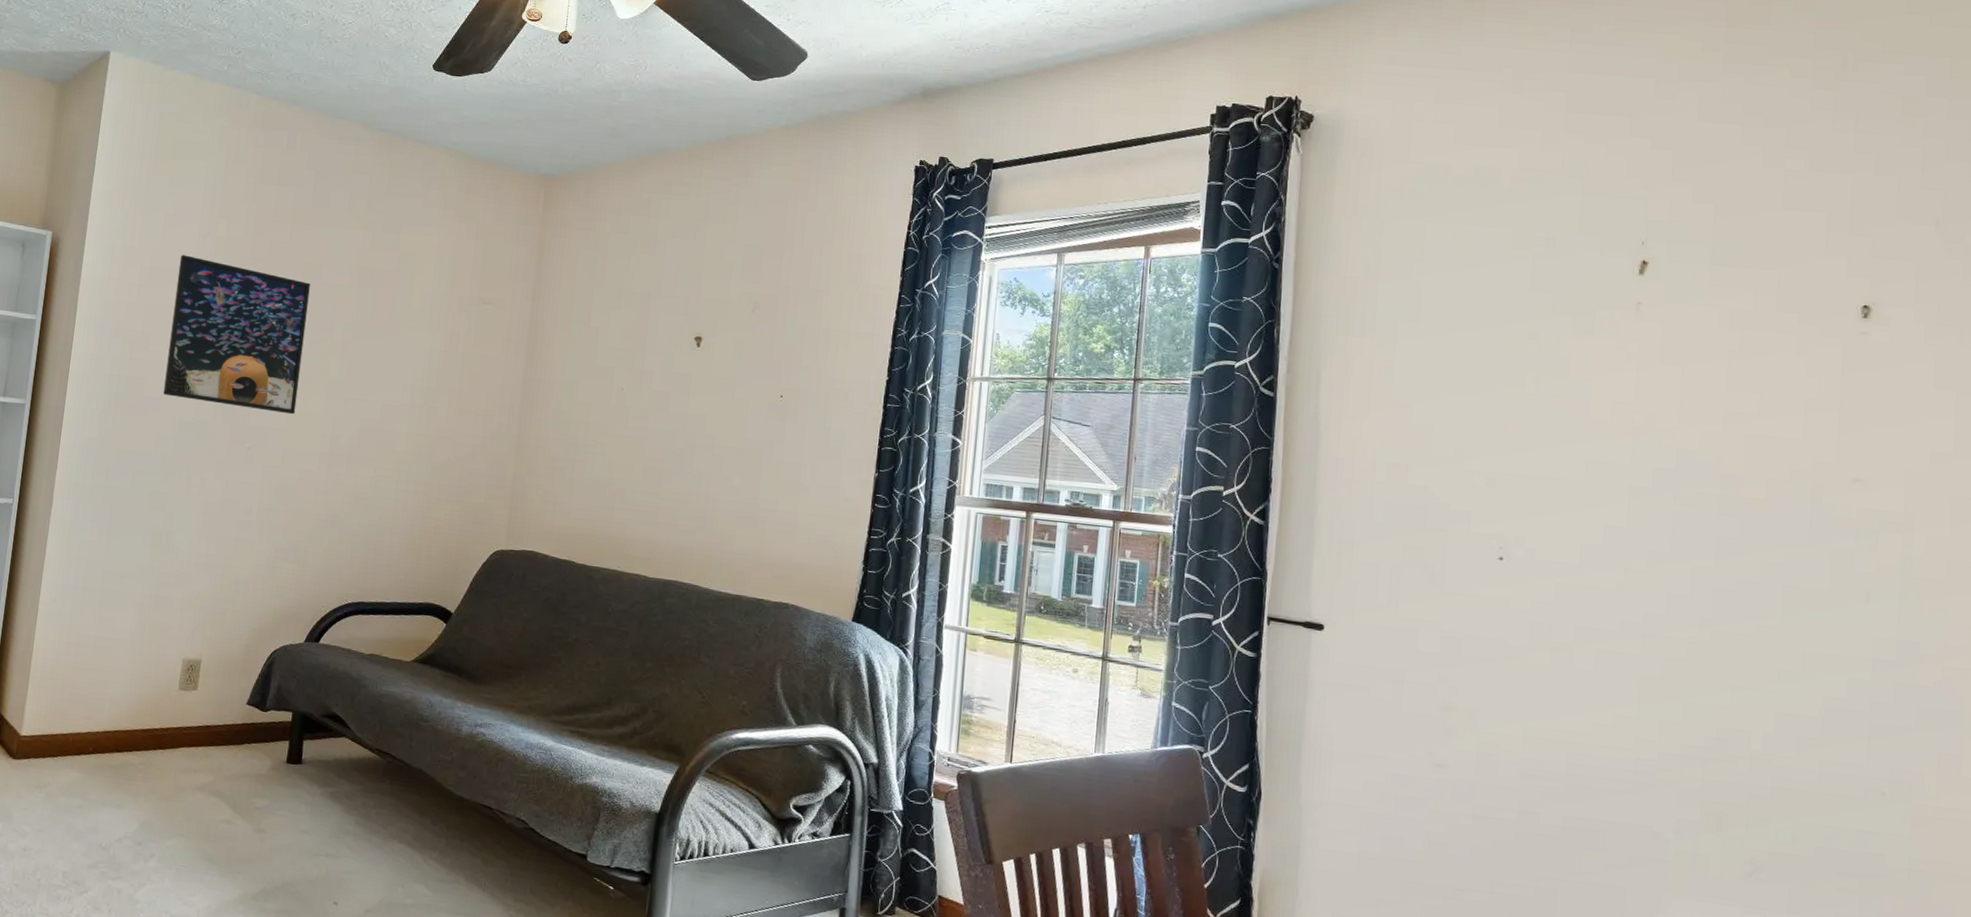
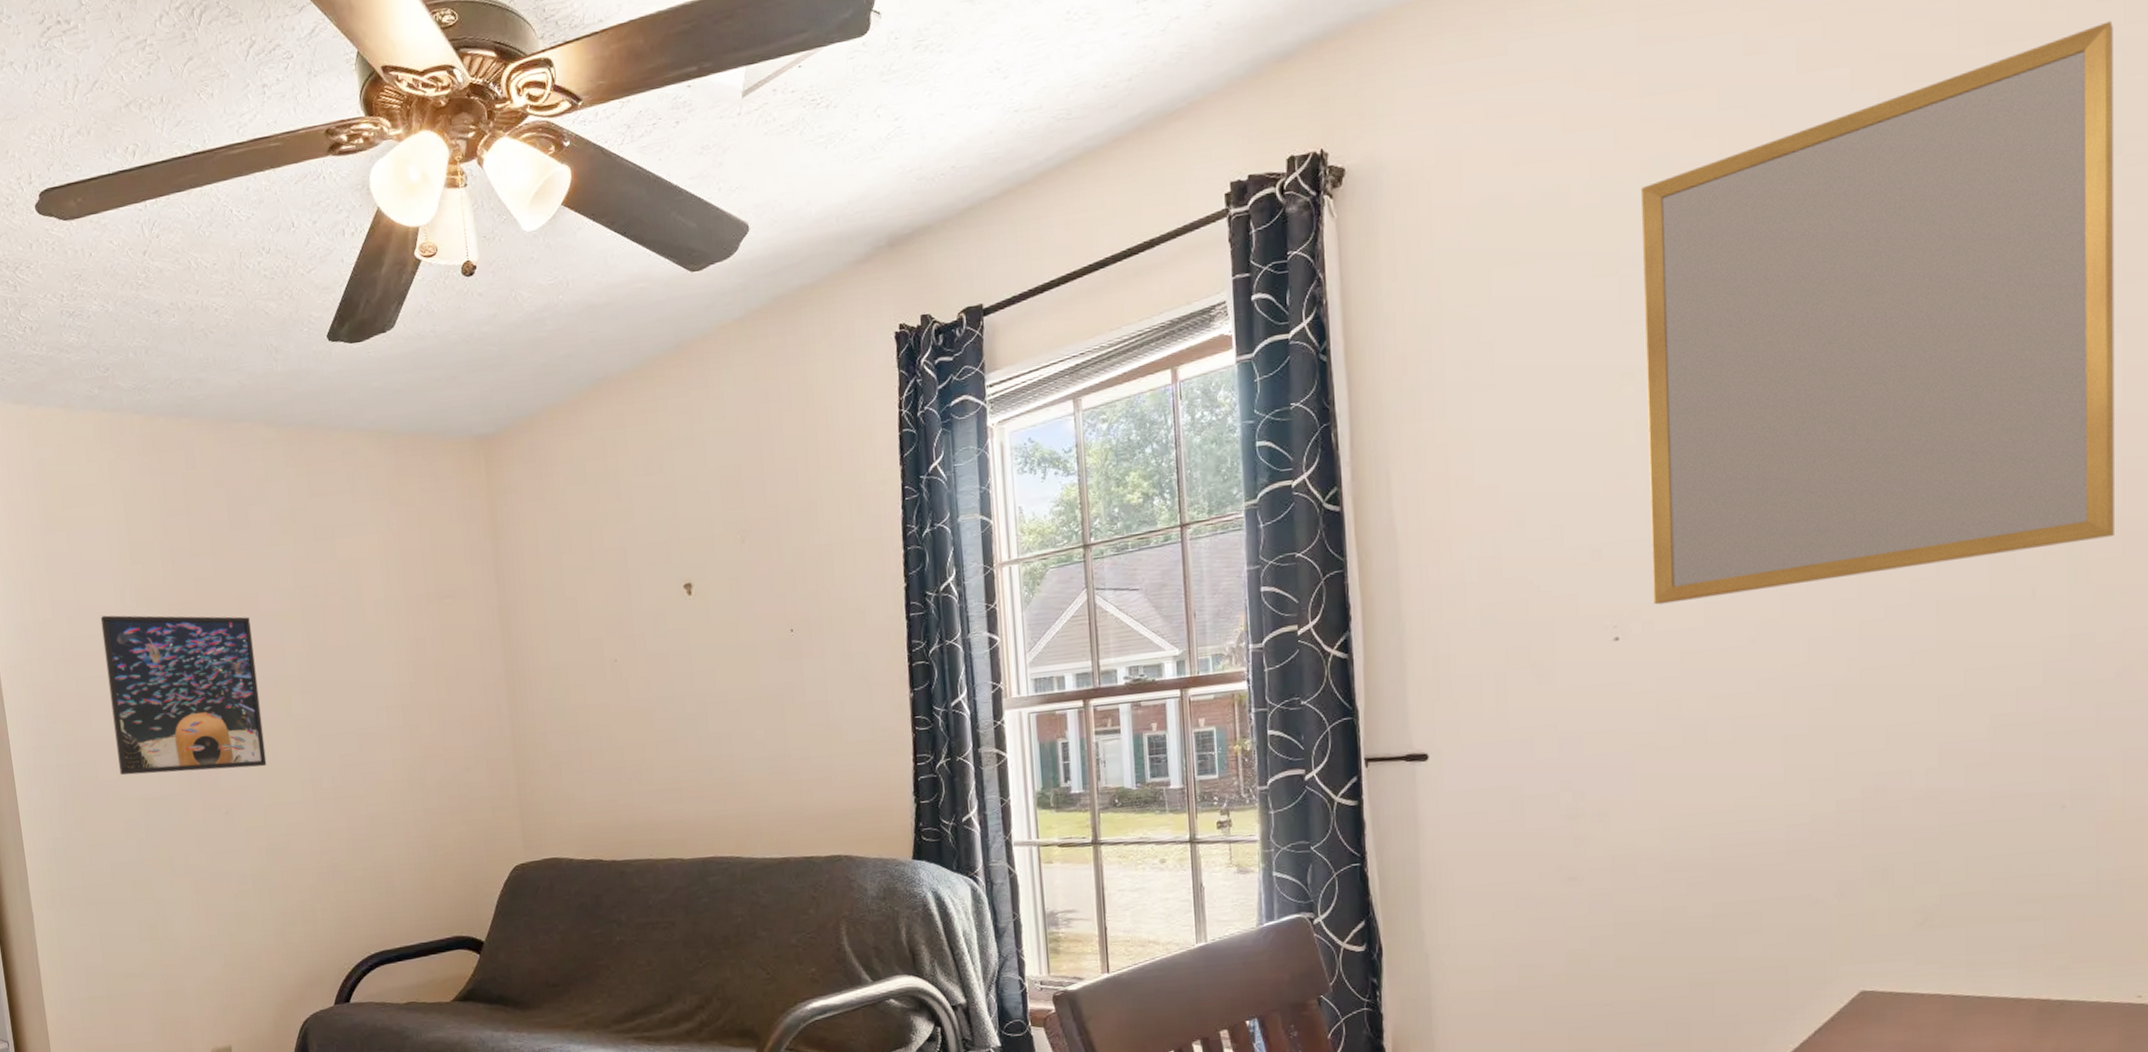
home mirror: none [1536,135,1961,563] -> present [1640,21,2115,605]

